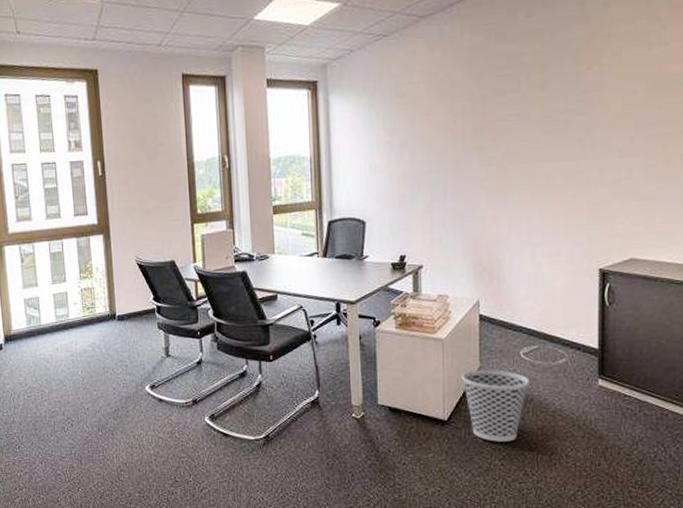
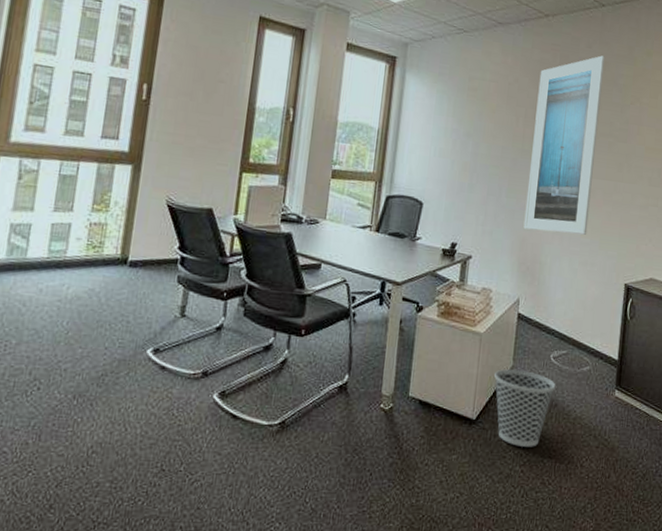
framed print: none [474,22,550,229] -> present [523,55,605,235]

